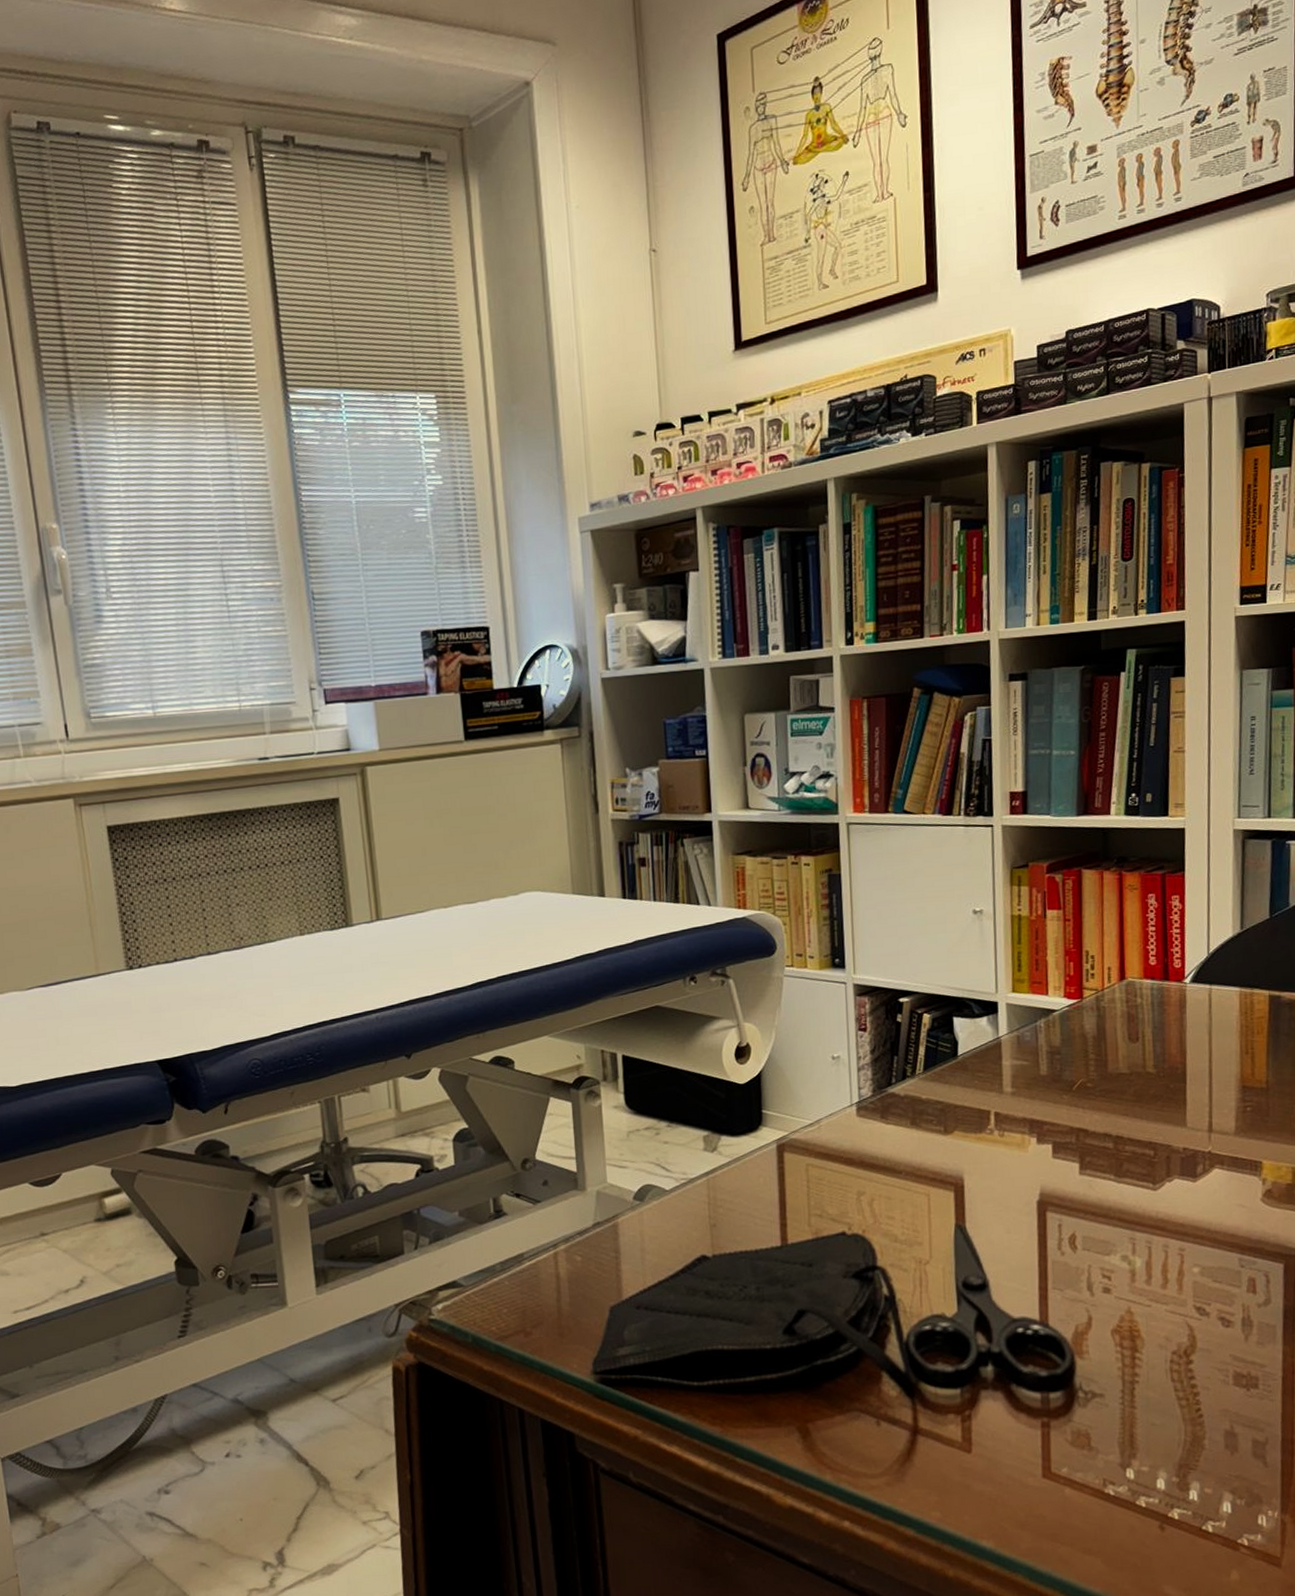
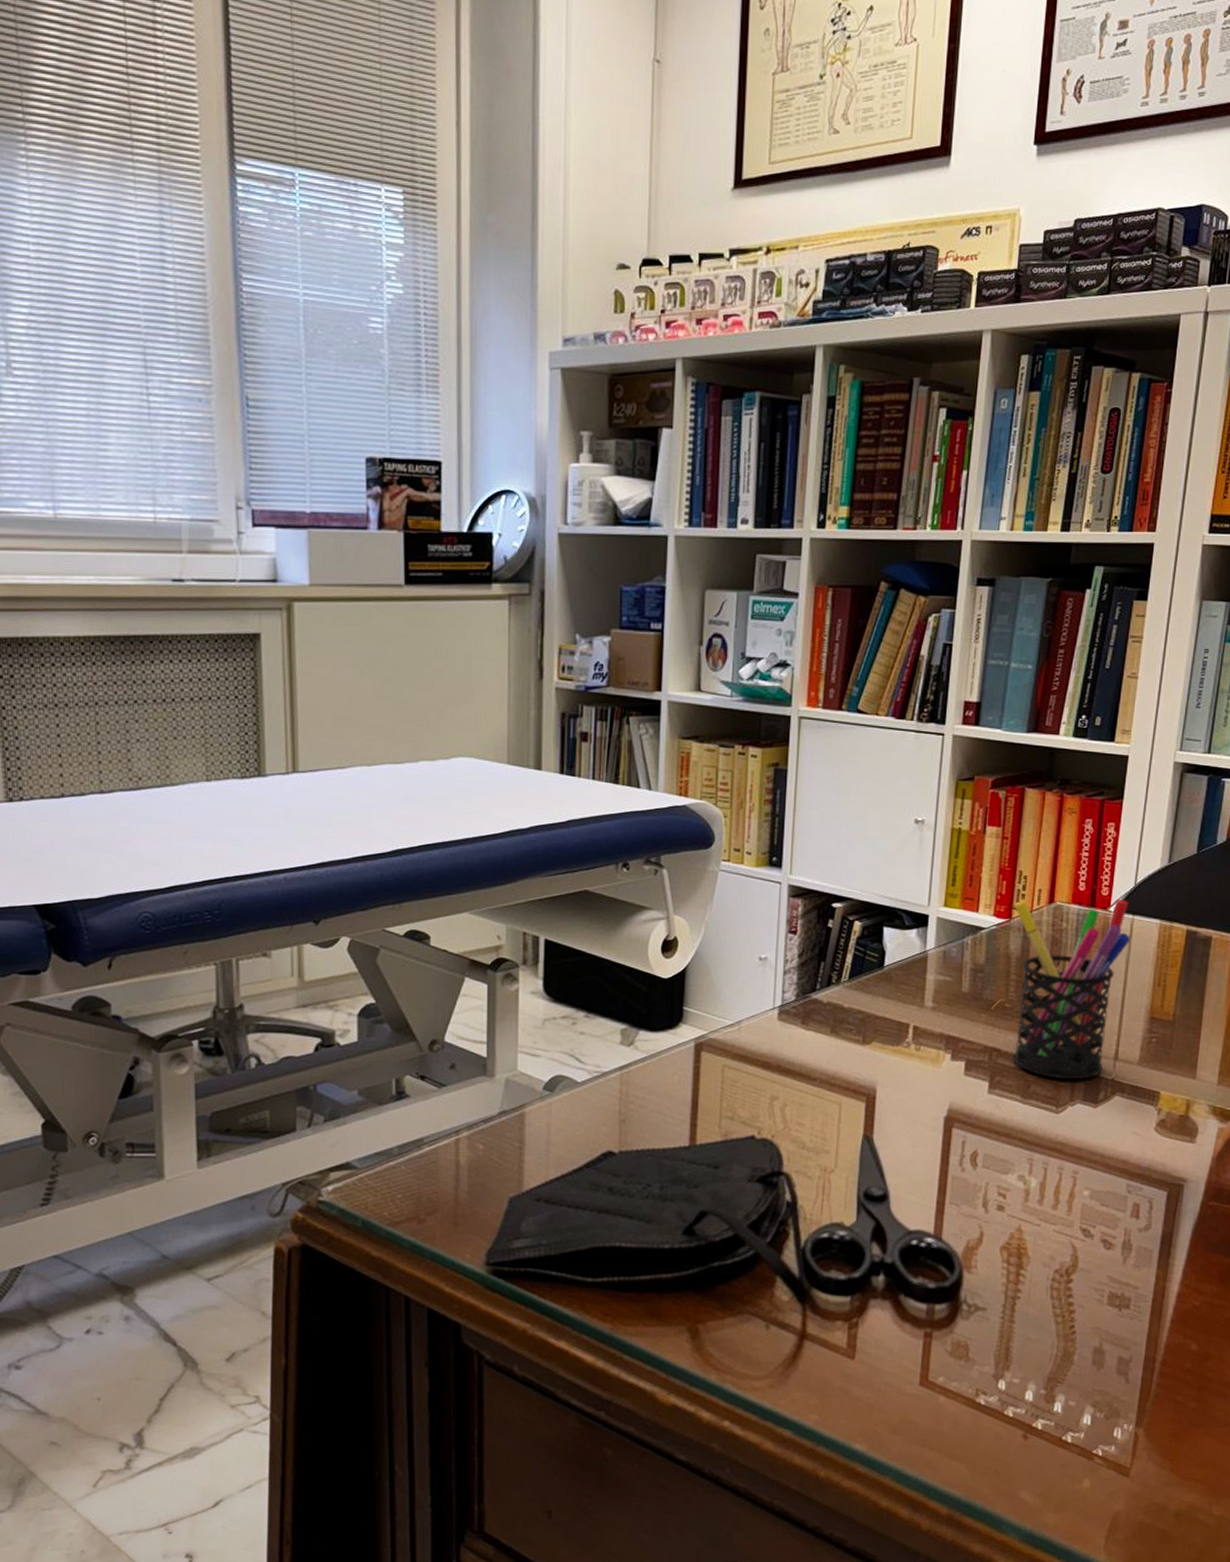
pen holder: none [1084,969,1211,1155] -> present [1013,898,1131,1080]

